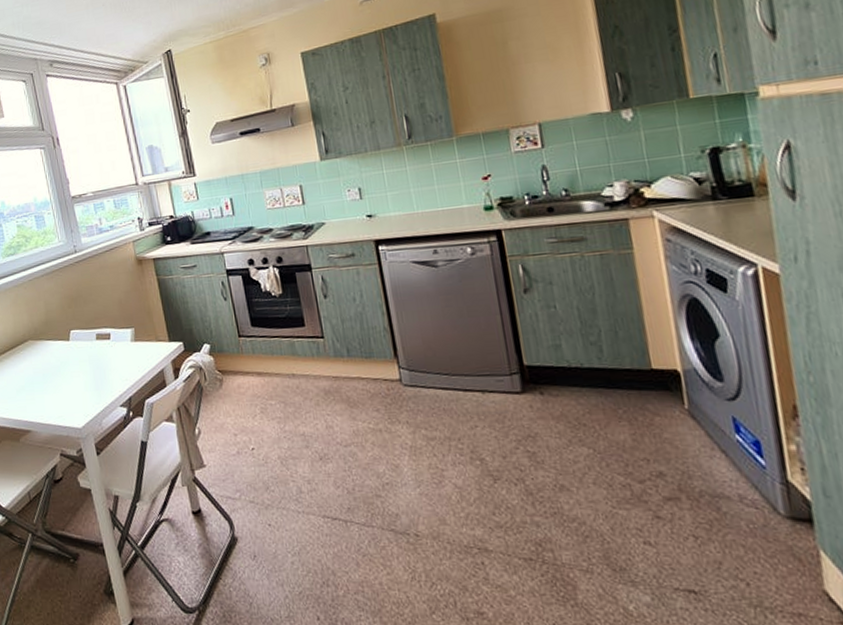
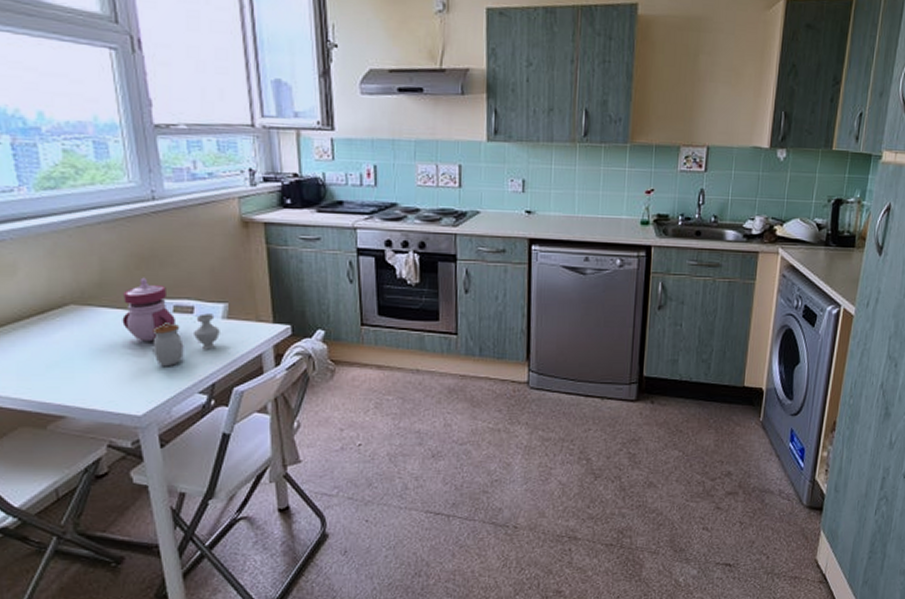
sippy cup: none [62,313,98,366] -> present [122,277,175,342]
jar: none [83,338,131,386] -> present [152,313,220,367]

